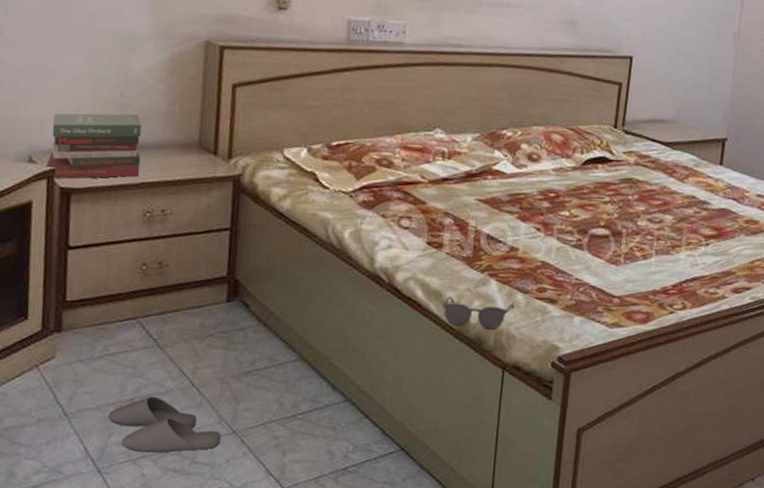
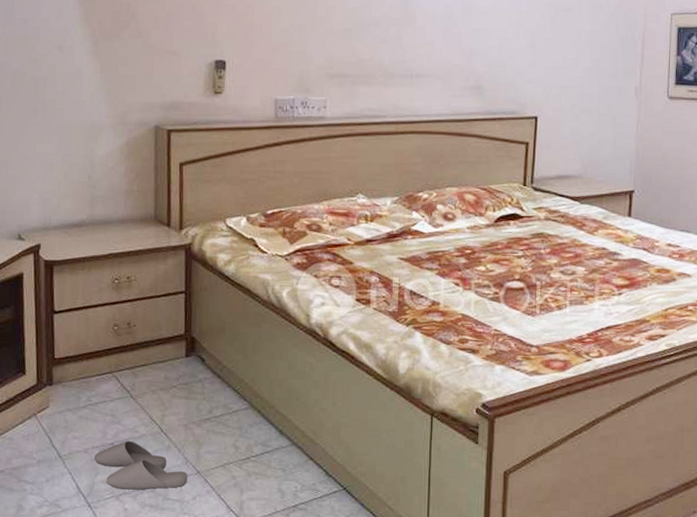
books: present [46,113,142,179] -> none [32,194,108,253]
sunglasses: present [443,296,515,330] -> none [374,348,439,379]

